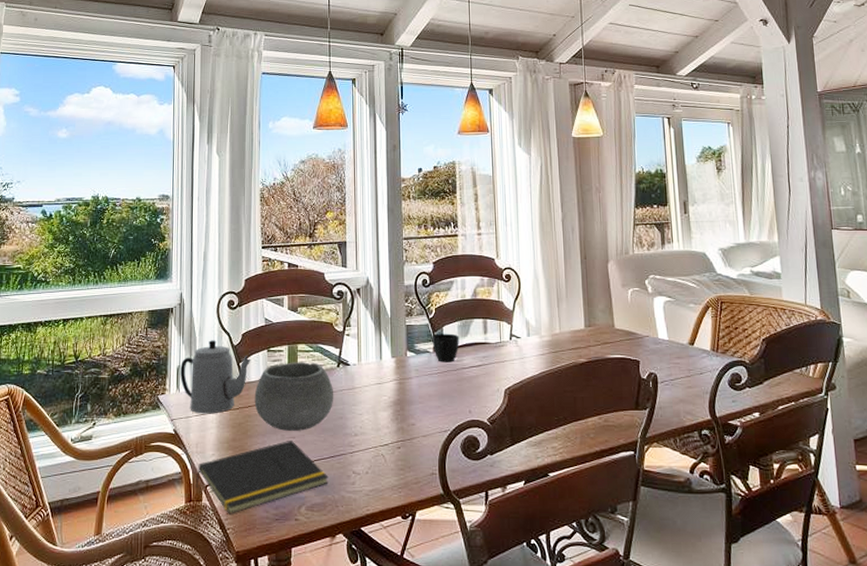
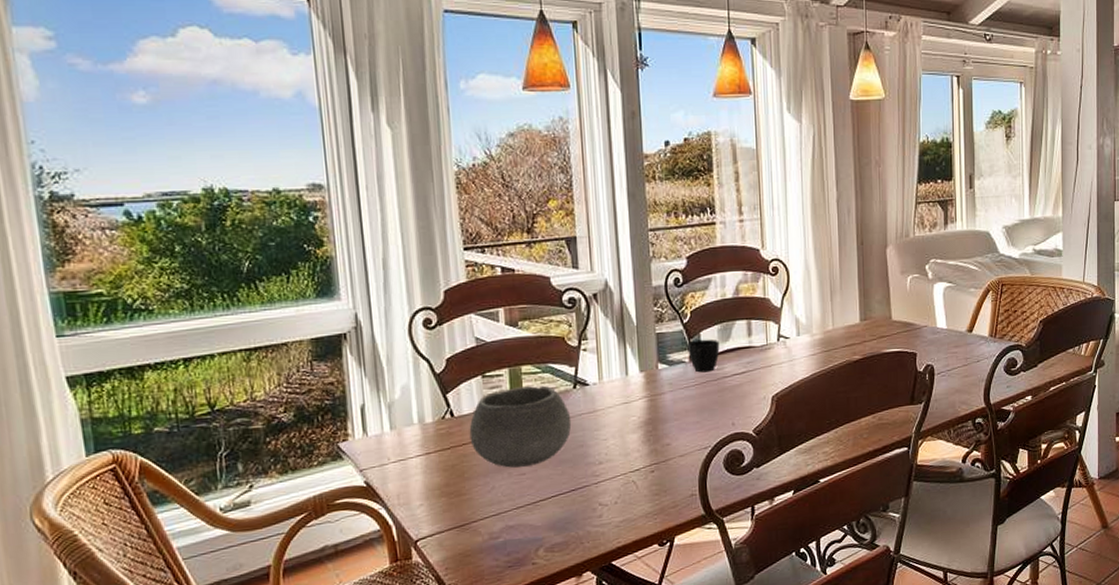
teapot: present [180,340,251,414] -> none [365,369,461,460]
notepad: present [195,439,329,515] -> none [401,477,570,569]

